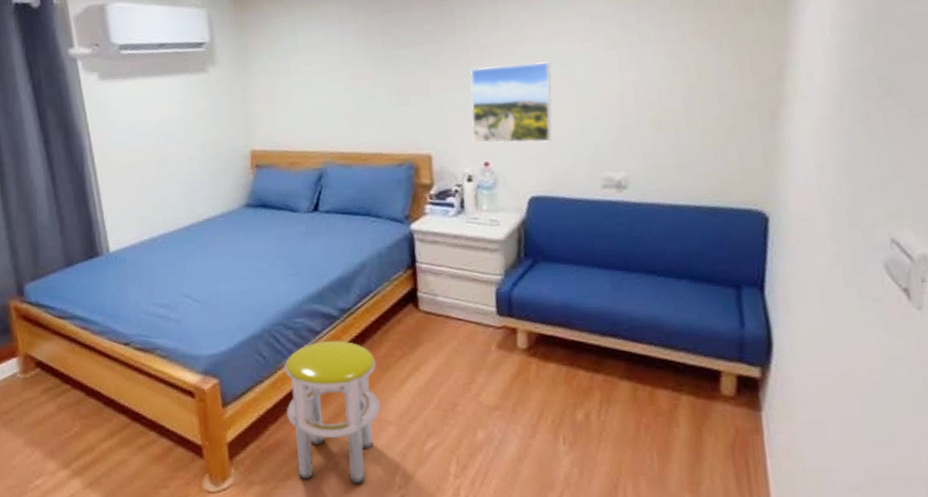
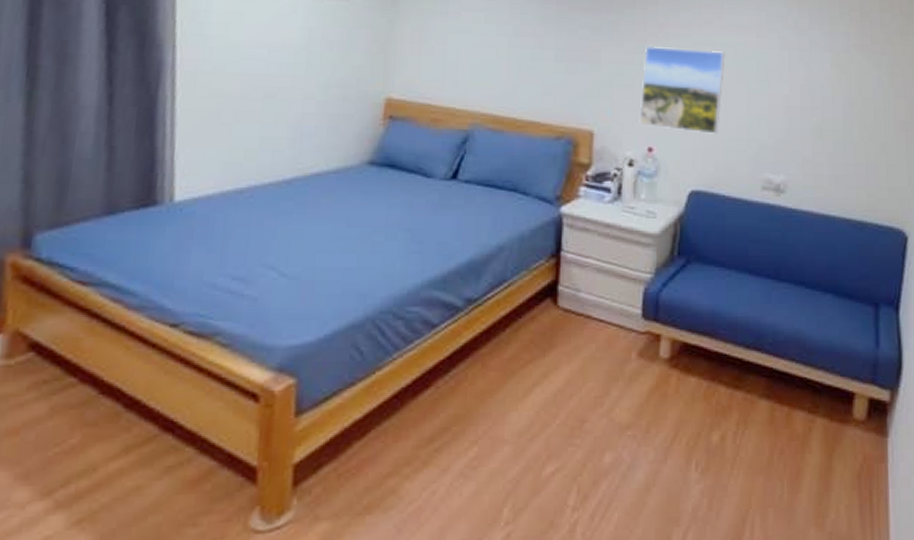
stool: present [283,340,381,485] -> none [378,337,499,520]

